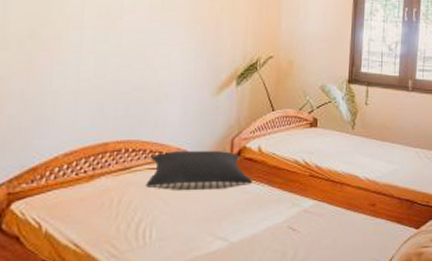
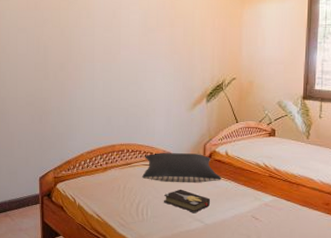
hardback book: none [175,198,237,230] -> present [164,189,210,214]

